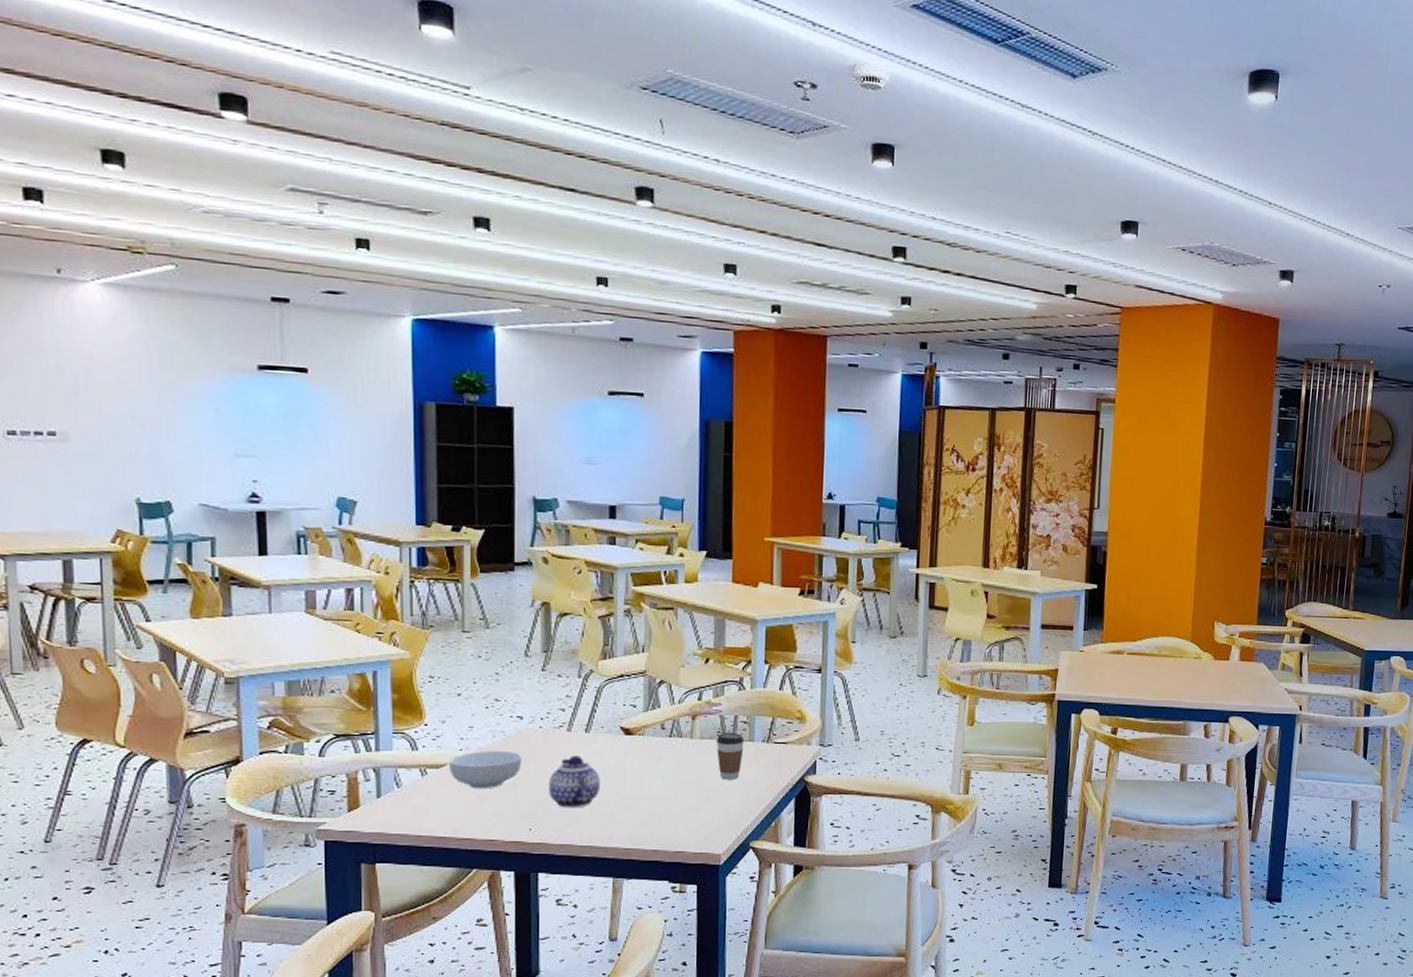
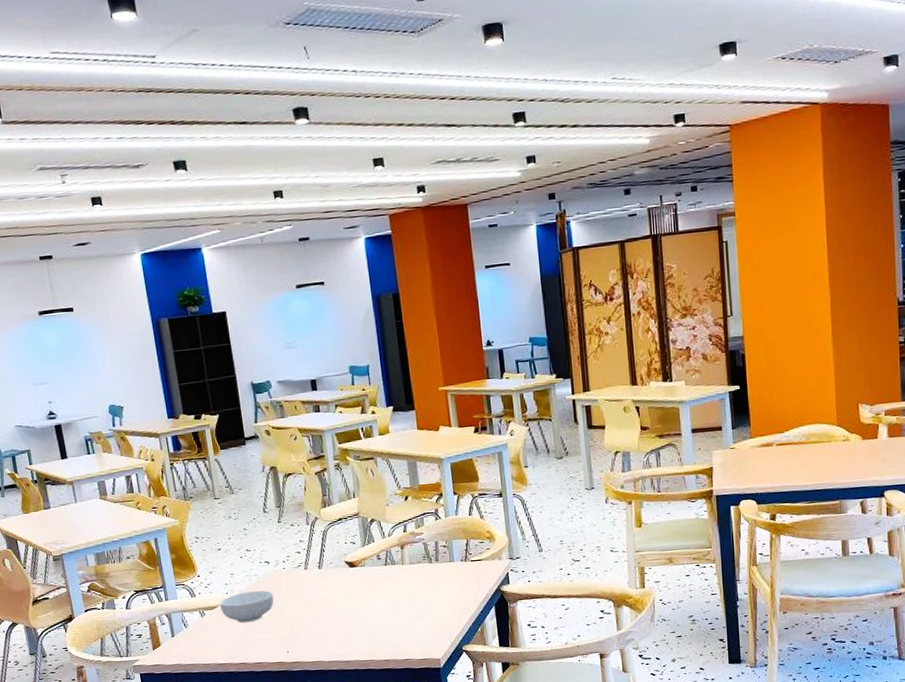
teapot: present [548,755,601,808] -> none [296,588,337,632]
coffee cup: present [715,733,745,780] -> none [422,556,447,596]

